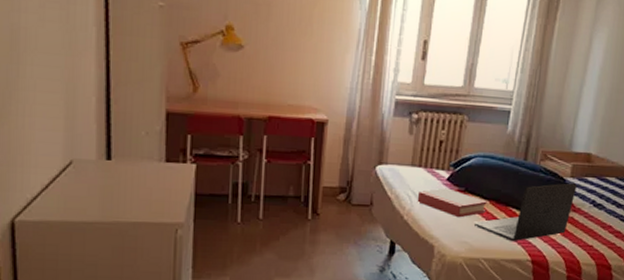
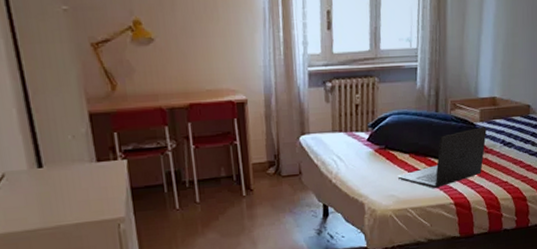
hardback book: present [417,188,487,218] -> none [342,148,408,174]

